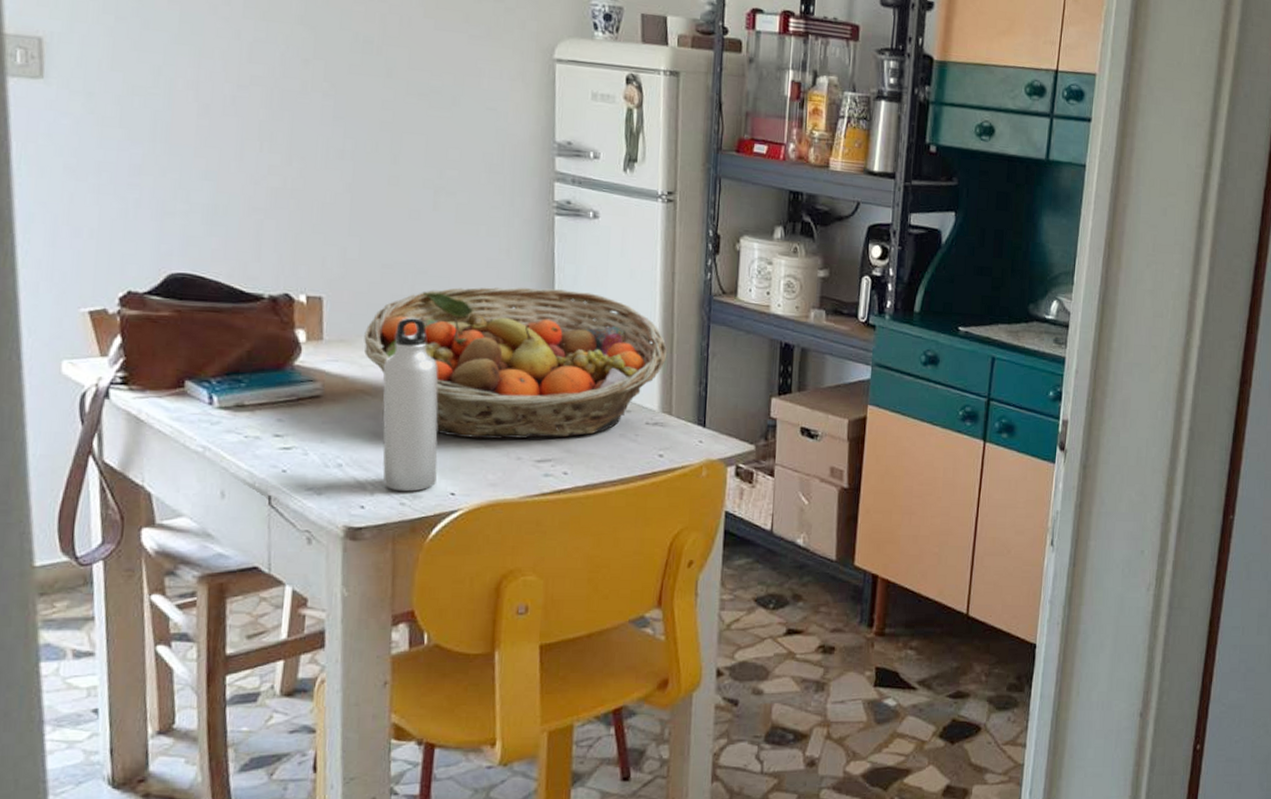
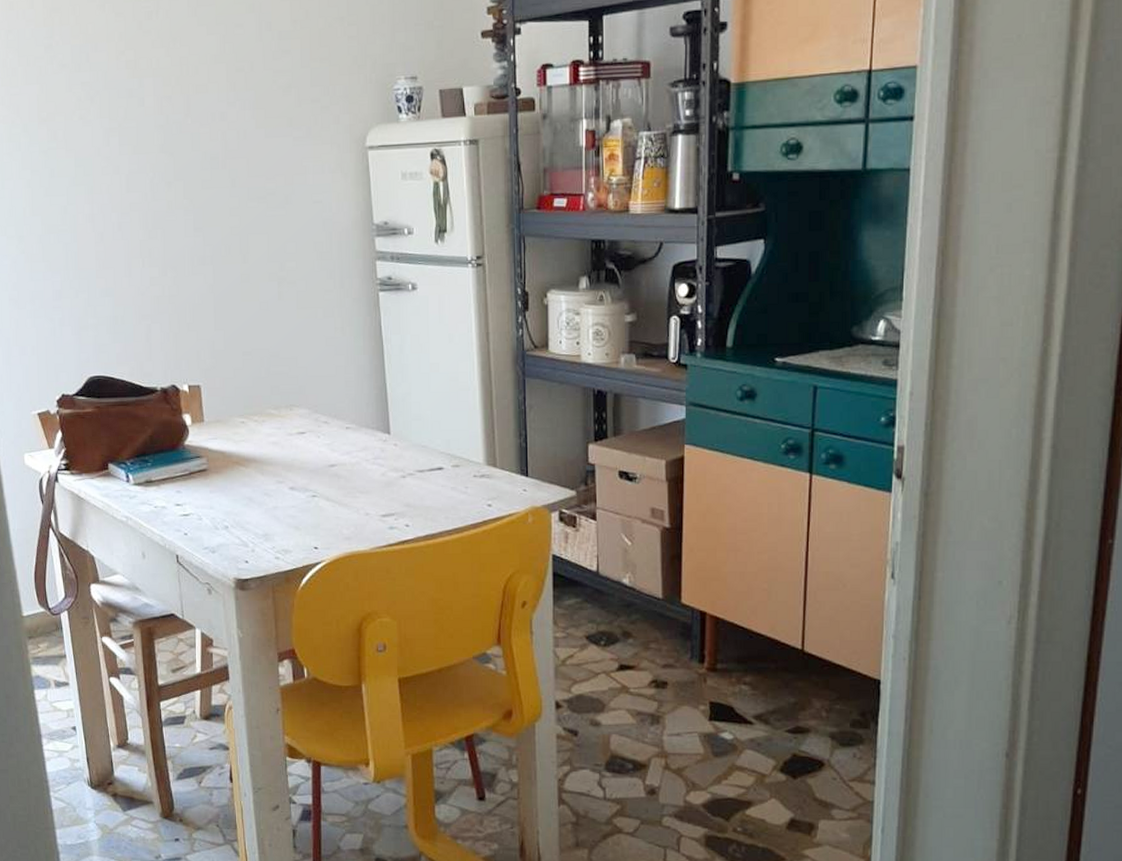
fruit basket: present [364,287,668,440] -> none [235,359,488,499]
water bottle: present [382,317,438,492] -> none [251,395,302,547]

